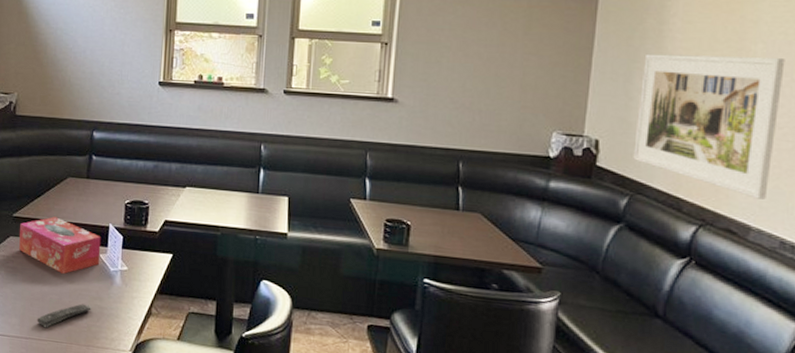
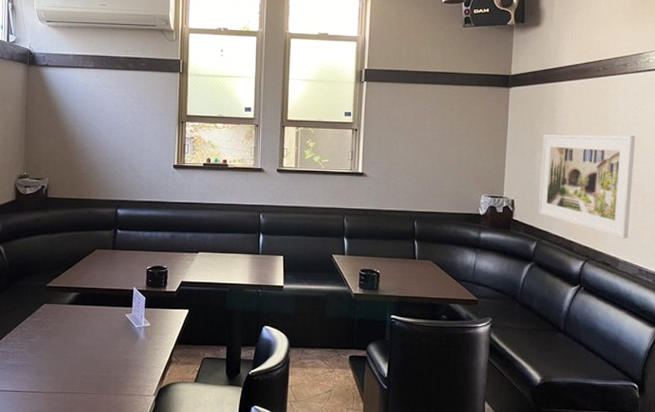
tissue box: present [19,216,101,274] -> none [53,284,127,333]
remote control: present [36,304,92,328] -> none [70,358,119,382]

